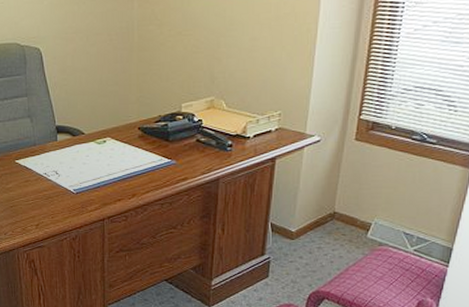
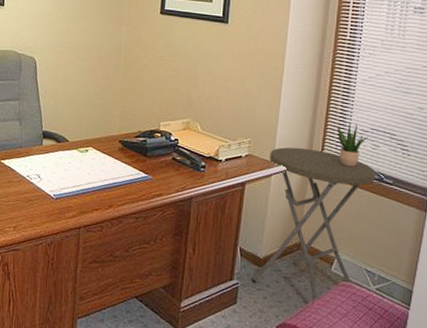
side table: none [284,115,418,270] -> present [251,147,375,303]
potted plant: none [373,83,414,130] -> present [334,123,370,167]

